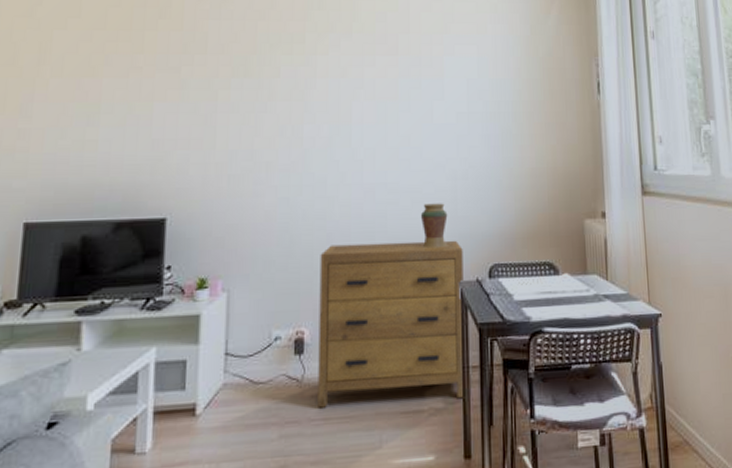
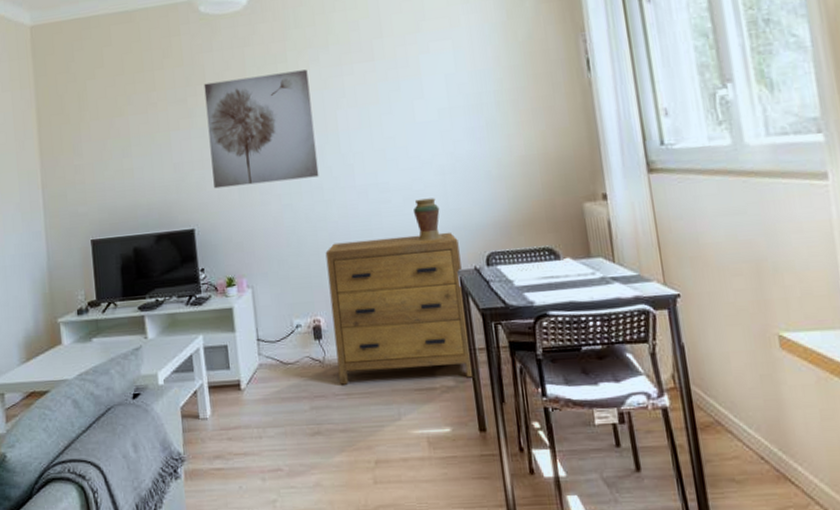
wall art: none [199,53,326,173] -> present [204,69,319,189]

